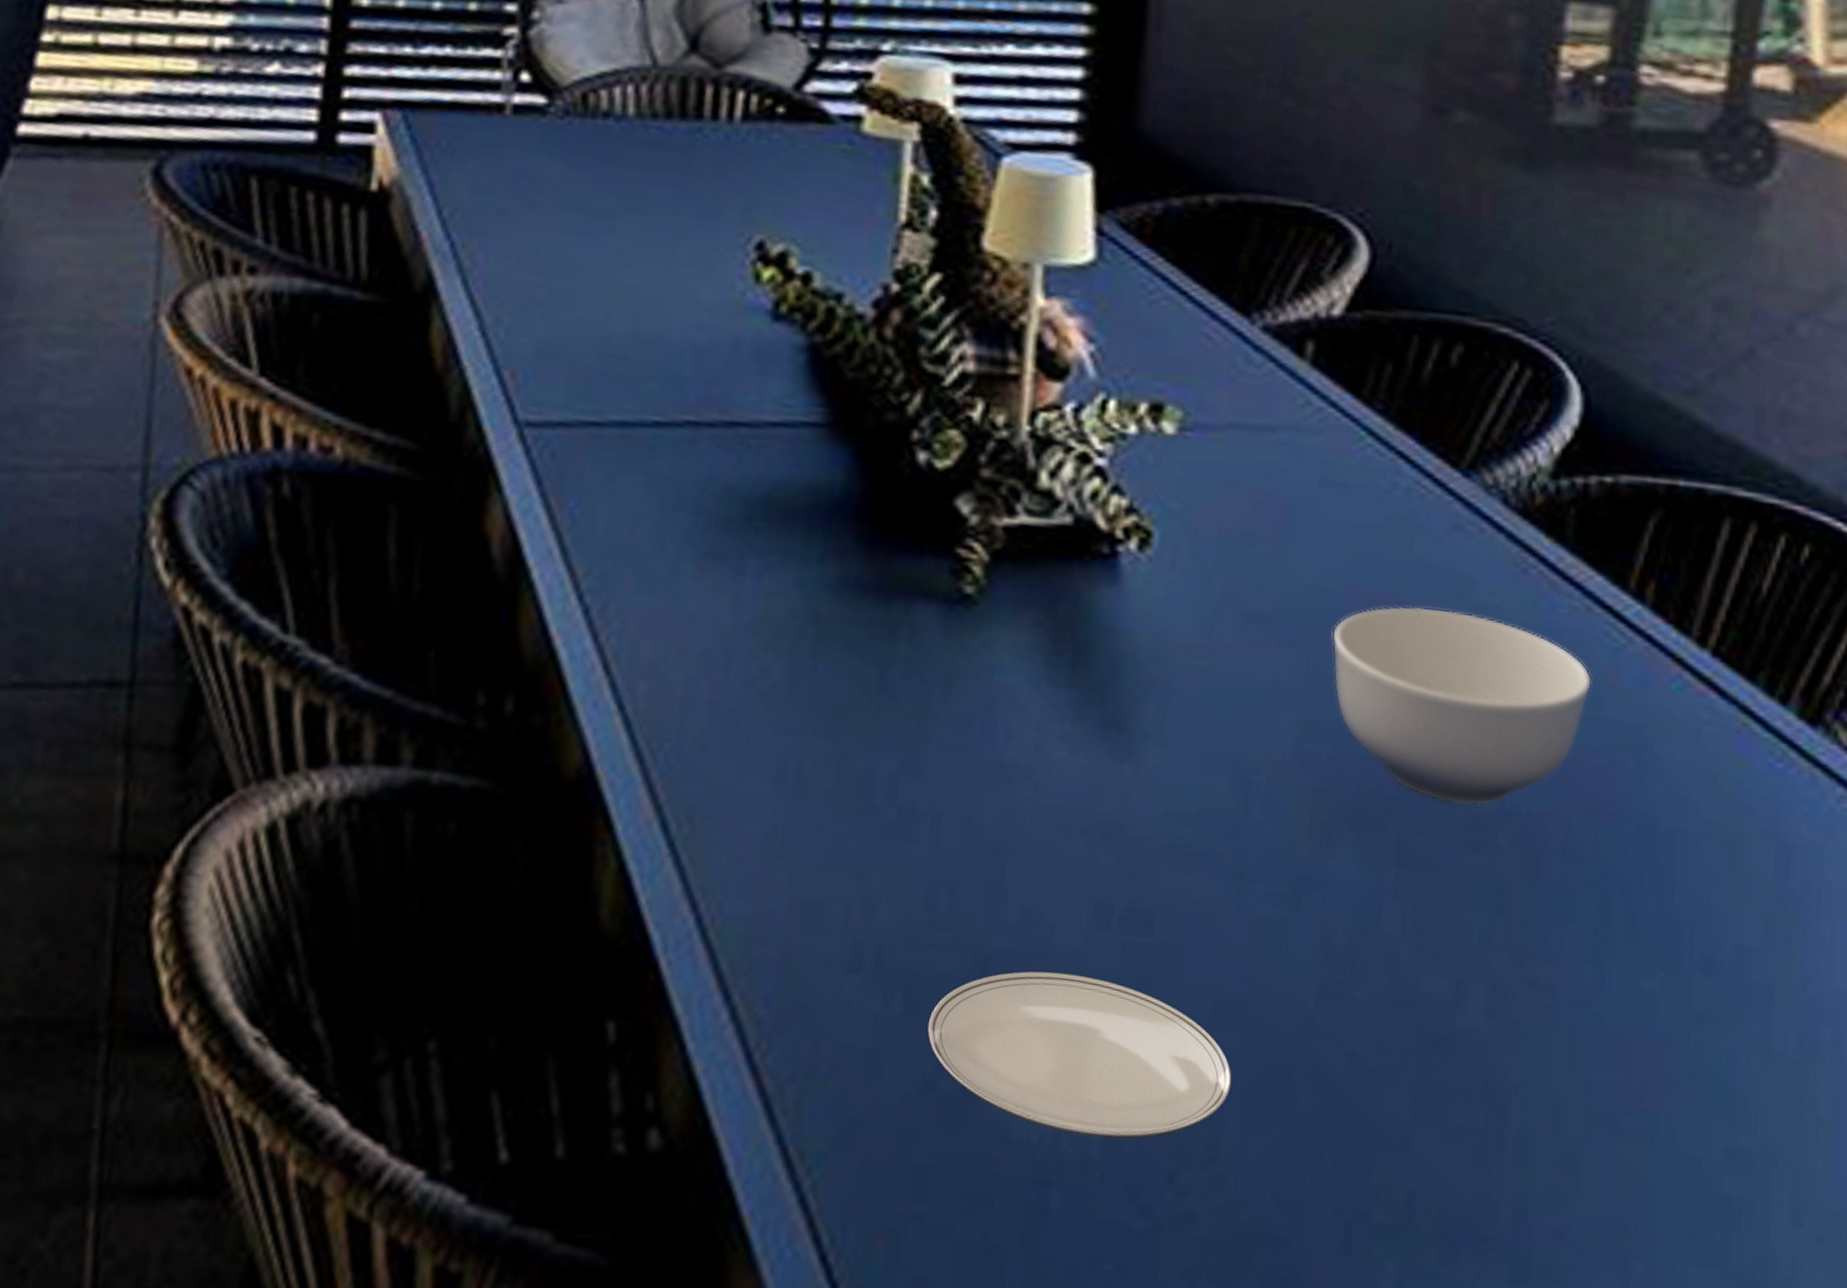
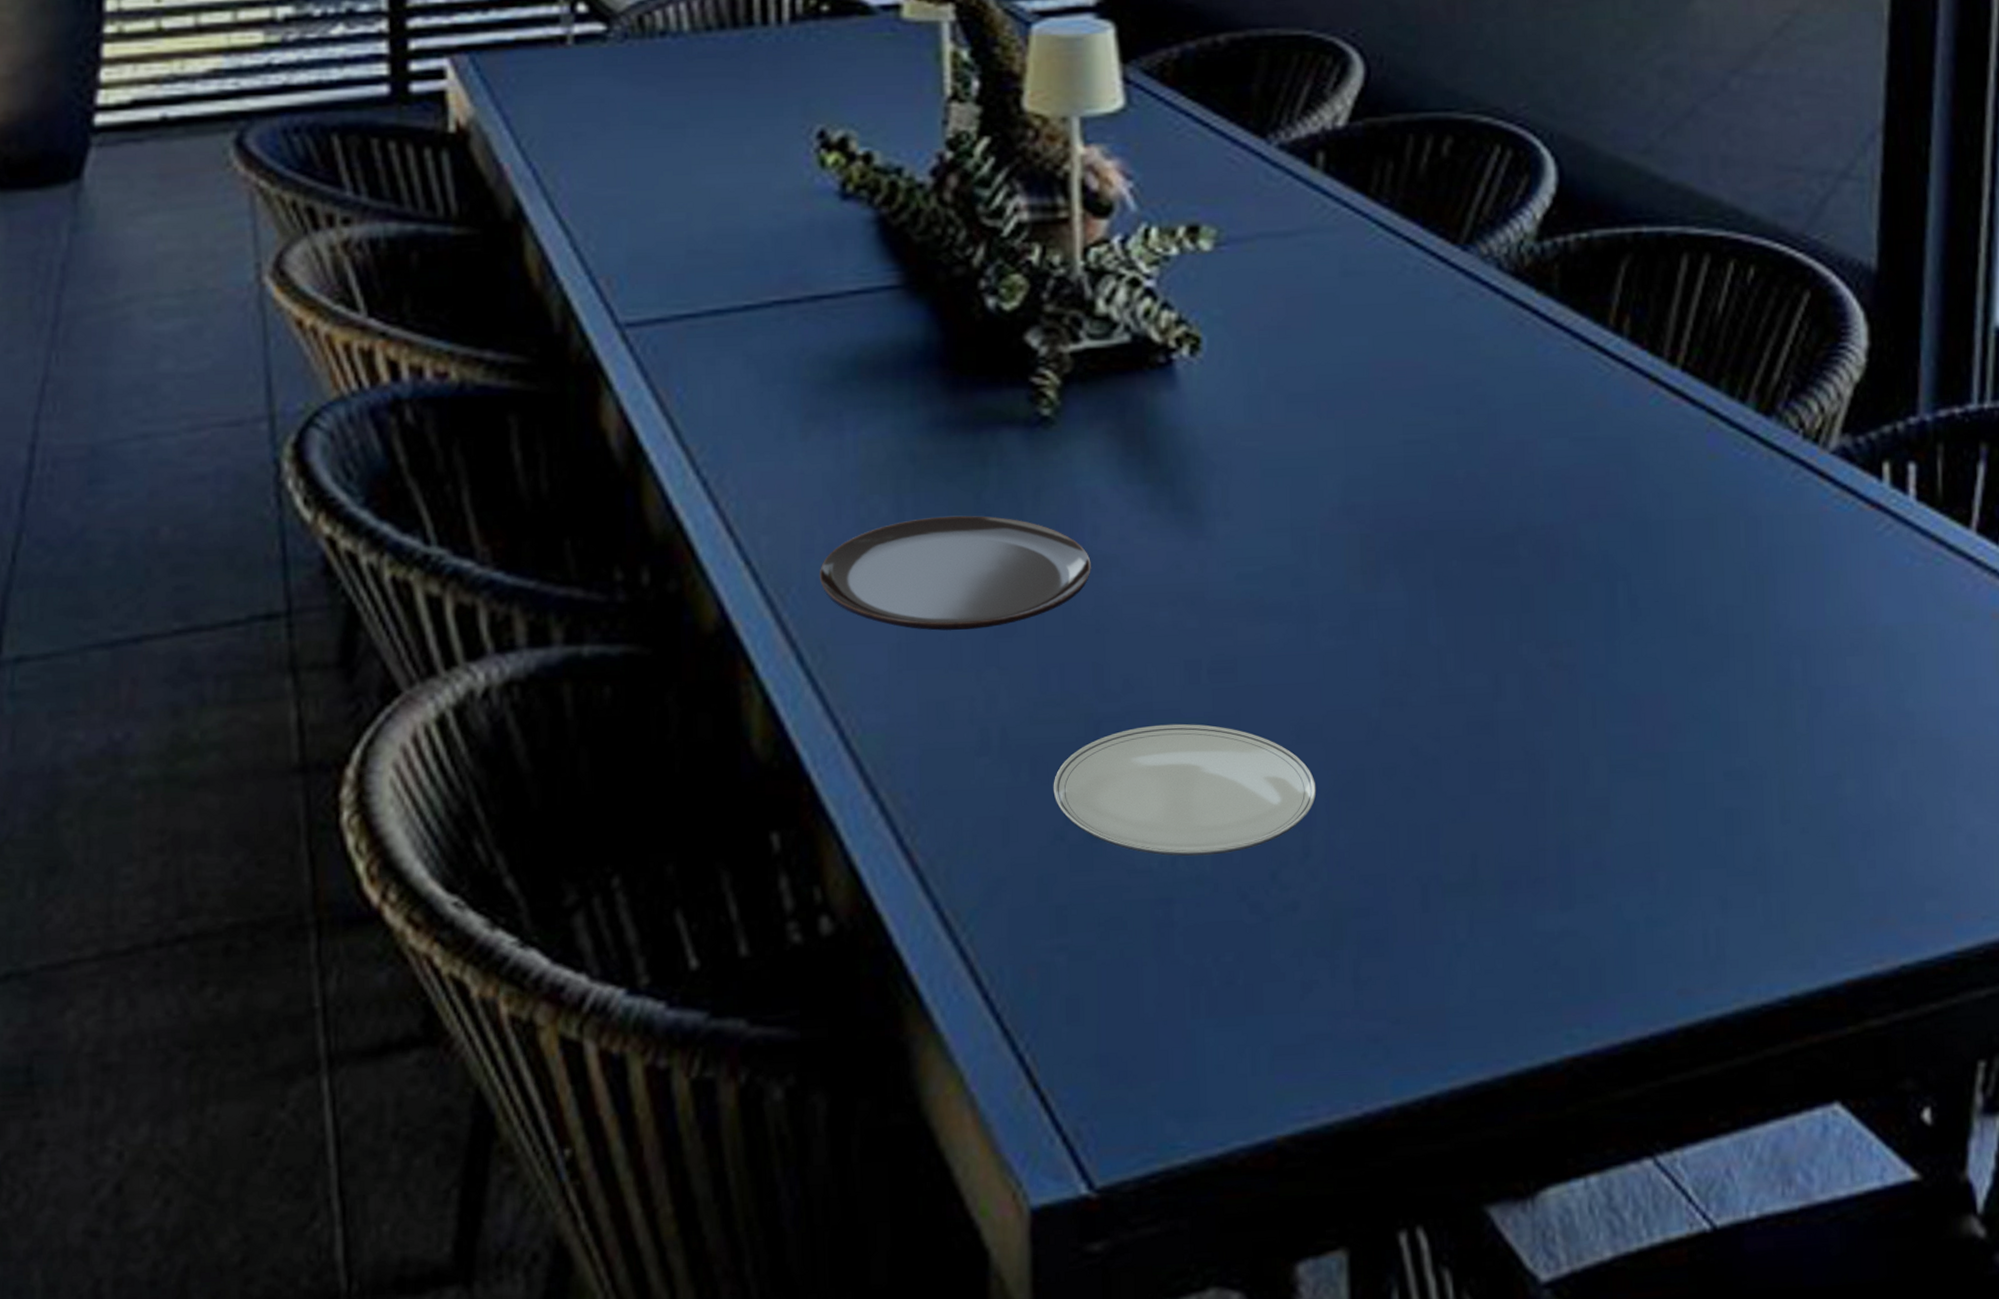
plate: none [696,688,1000,826] -> present [819,515,1091,631]
bowl: present [1332,606,1593,806] -> none [1363,366,1585,528]

